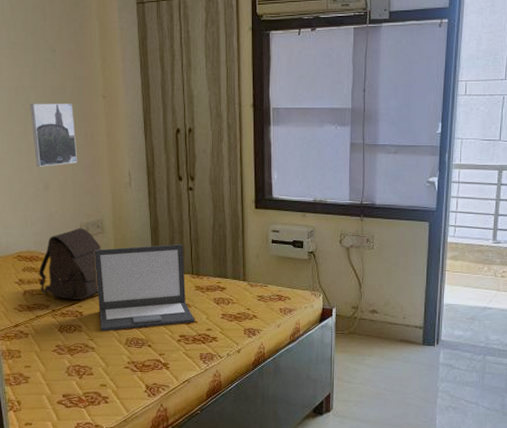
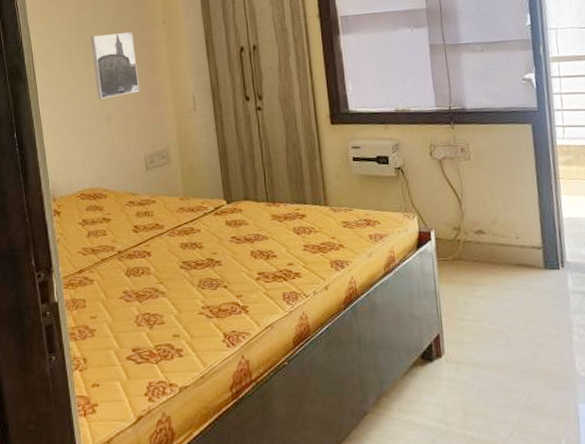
satchel: present [38,228,101,301] -> none [102,160,167,240]
laptop: present [94,244,195,331] -> none [160,169,274,273]

